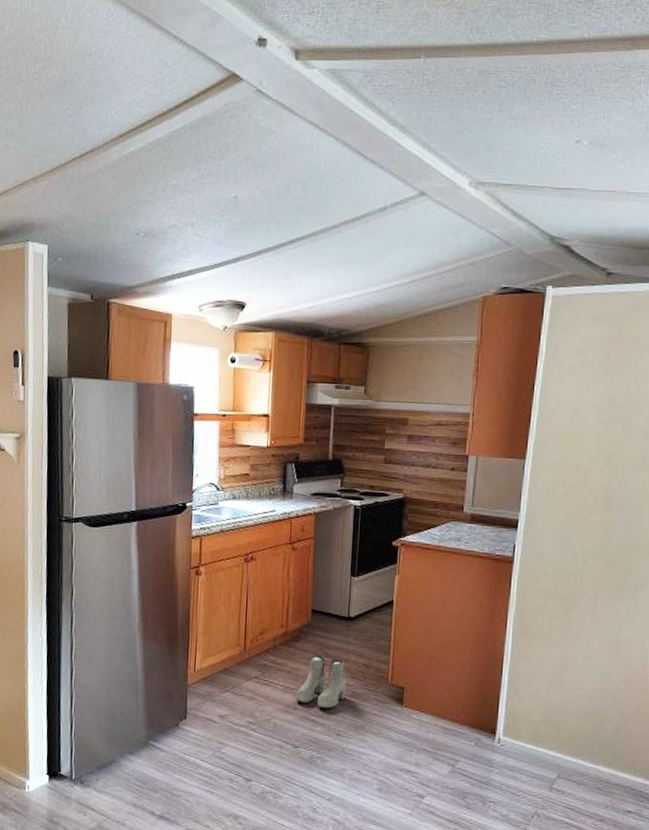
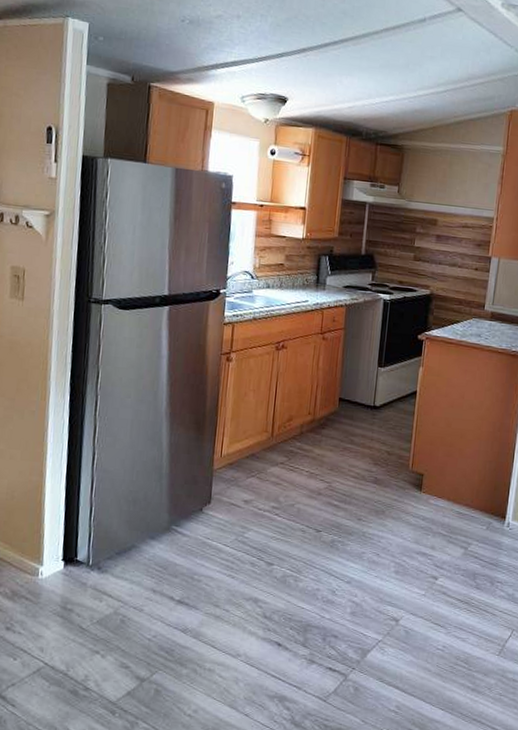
boots: present [296,654,346,709] -> none [320,441,369,494]

